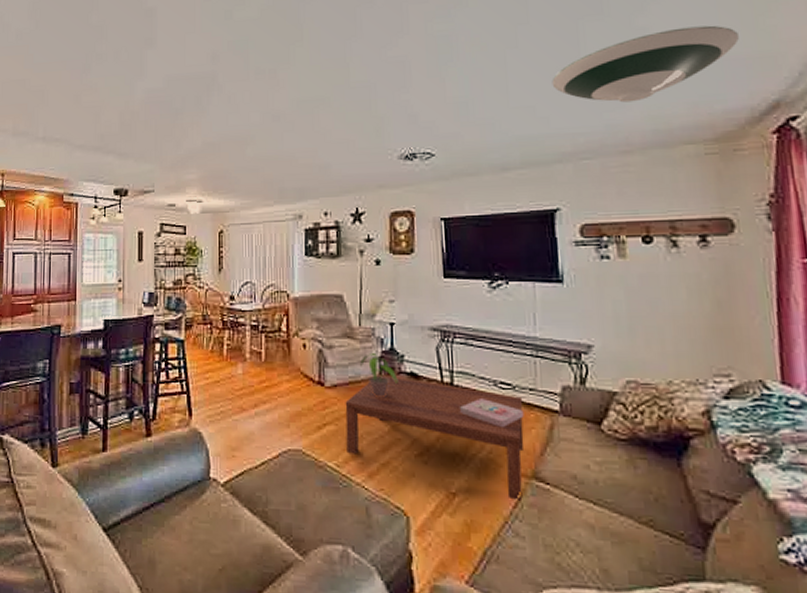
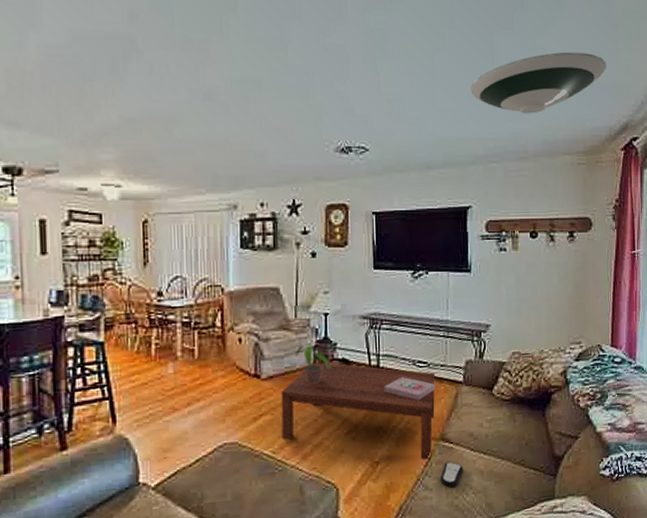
remote control: none [535,506,566,540] -> present [440,461,464,488]

